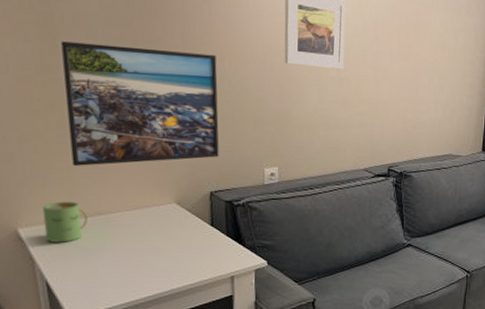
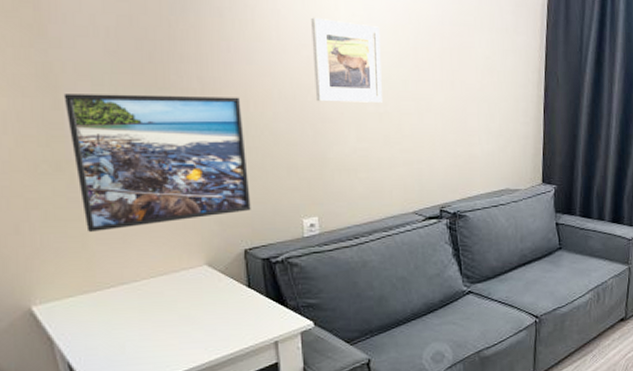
mug: present [43,201,89,243] -> none [58,271,110,319]

